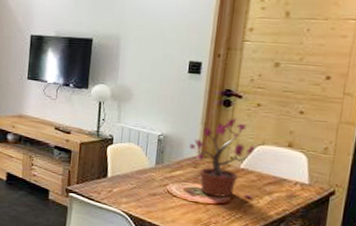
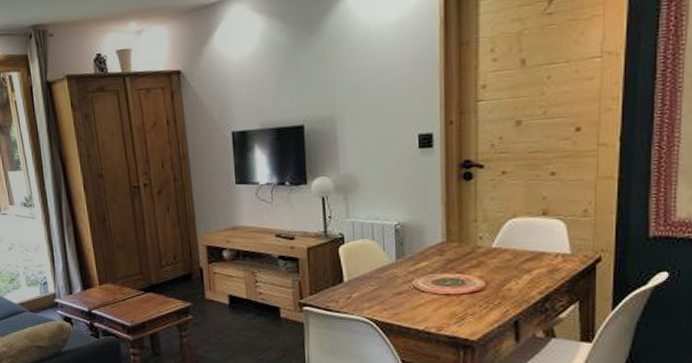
potted plant: present [186,117,256,199] -> none [432,191,510,286]

